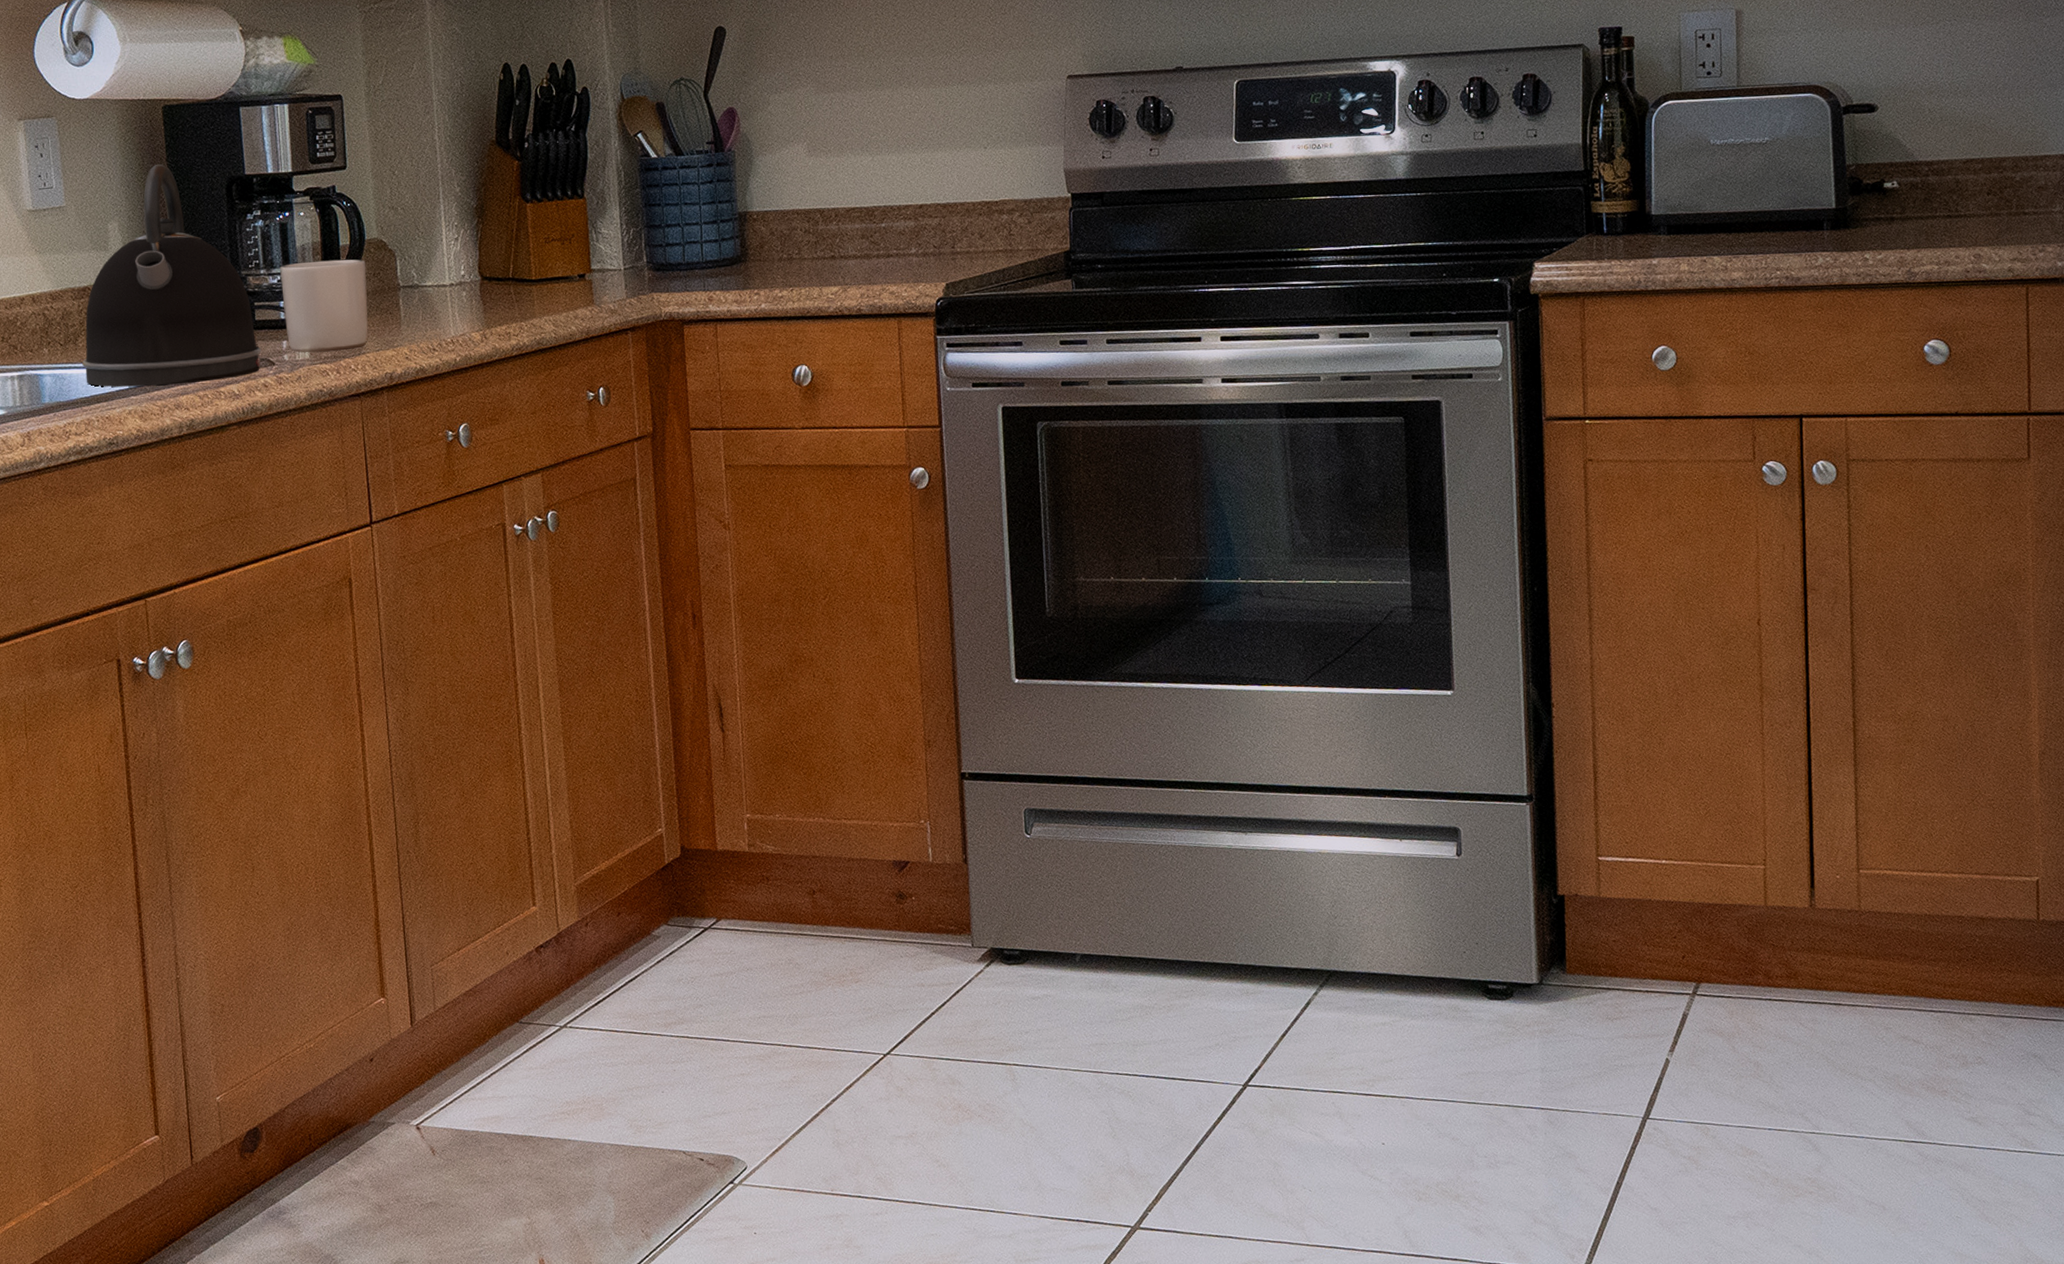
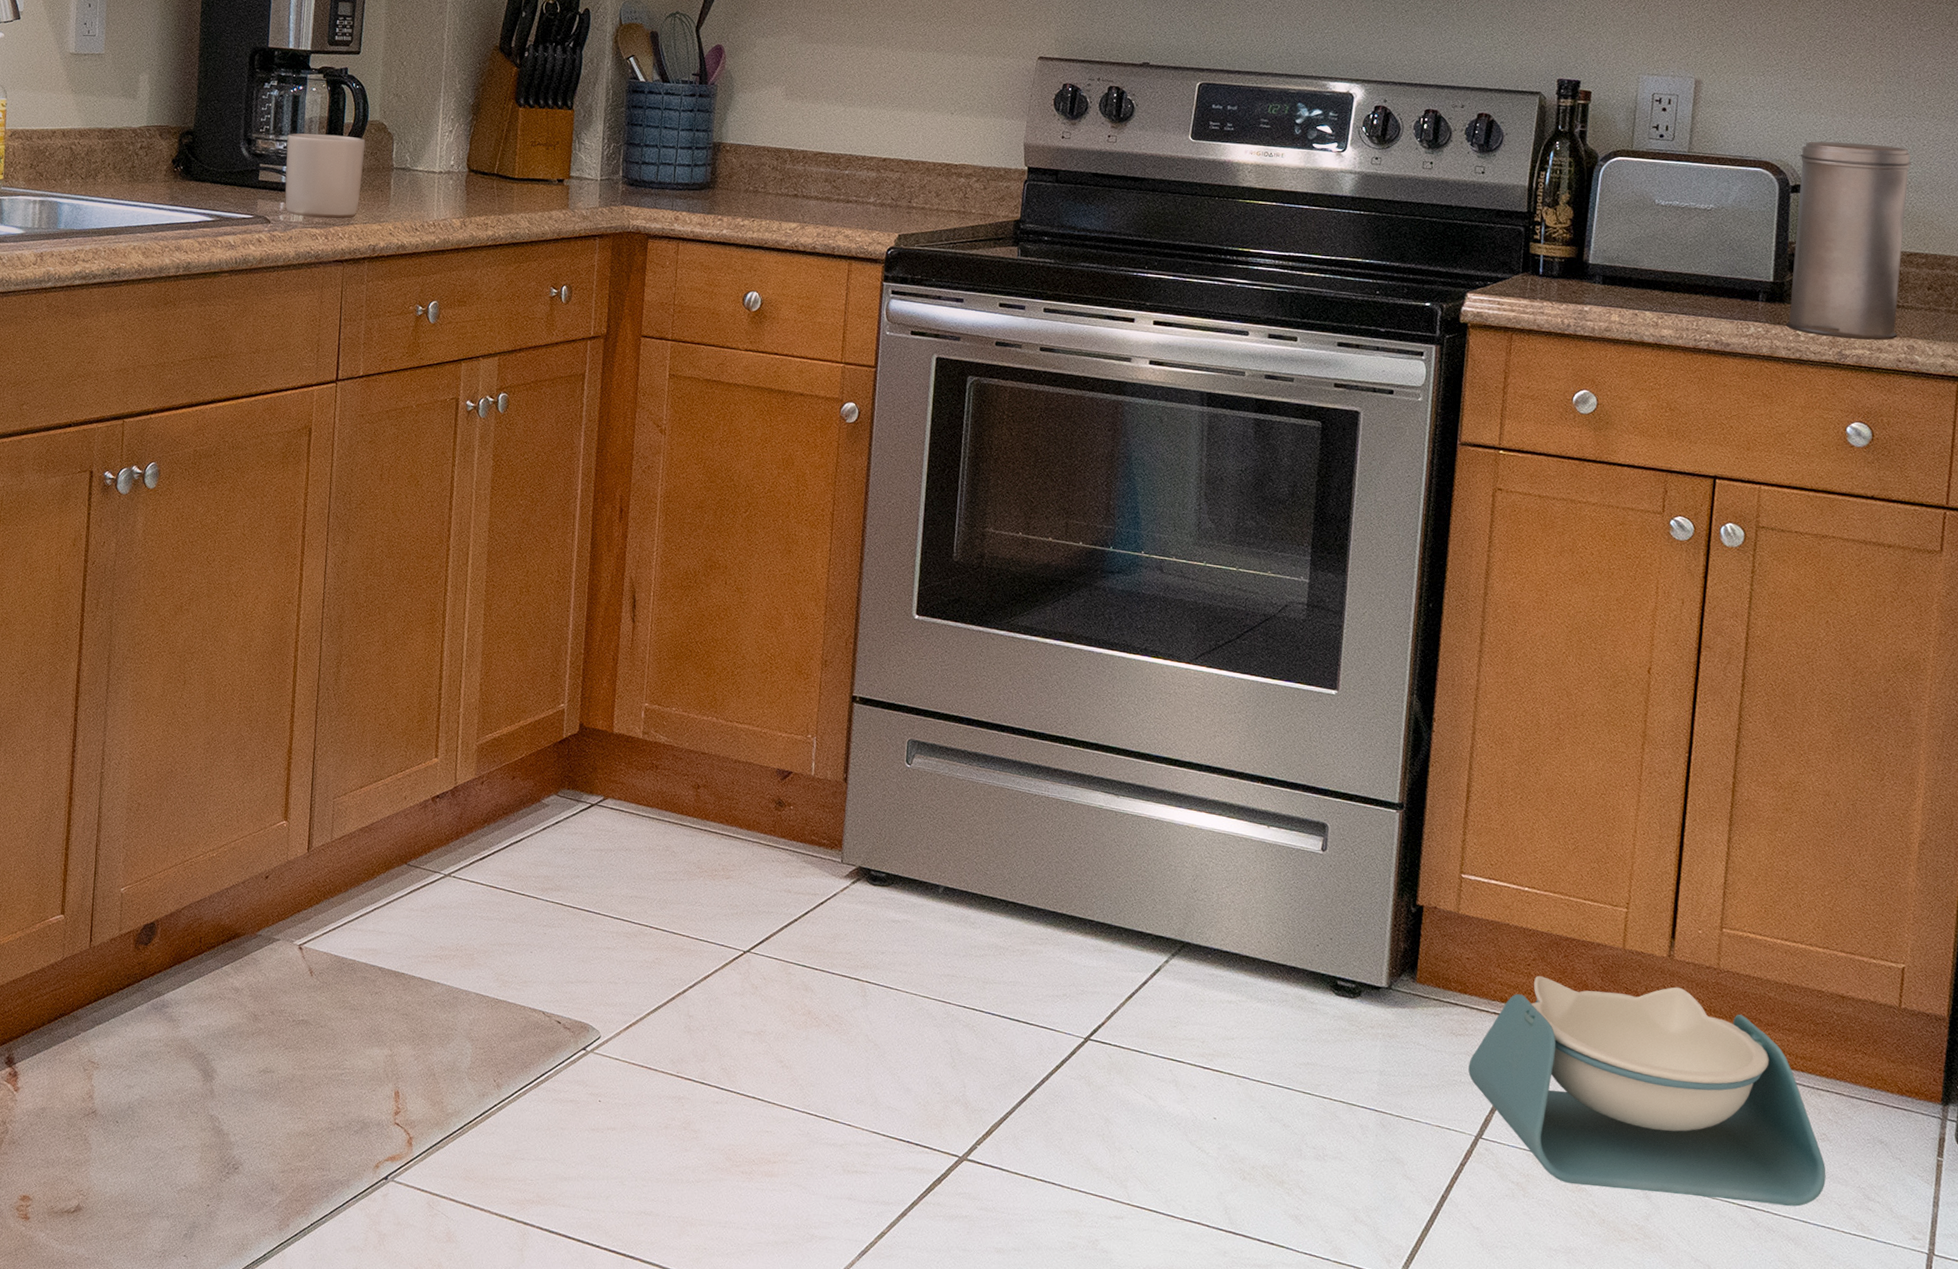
kettle: present [81,163,262,387] -> none [97,27,261,230]
pet bowl: none [1628,935,1986,1149] -> present [1468,975,1826,1207]
canister: none [1847,53,1963,257] -> present [1785,141,1912,341]

